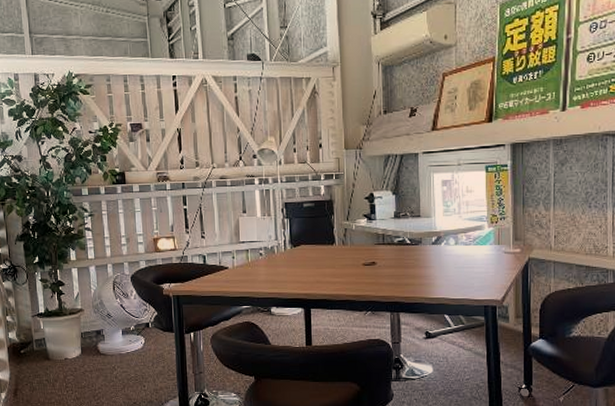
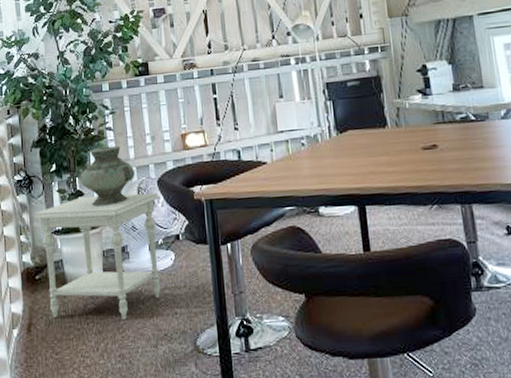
side table: none [19,286,133,390] -> present [34,192,161,321]
vase: none [61,244,111,295] -> present [80,145,136,207]

